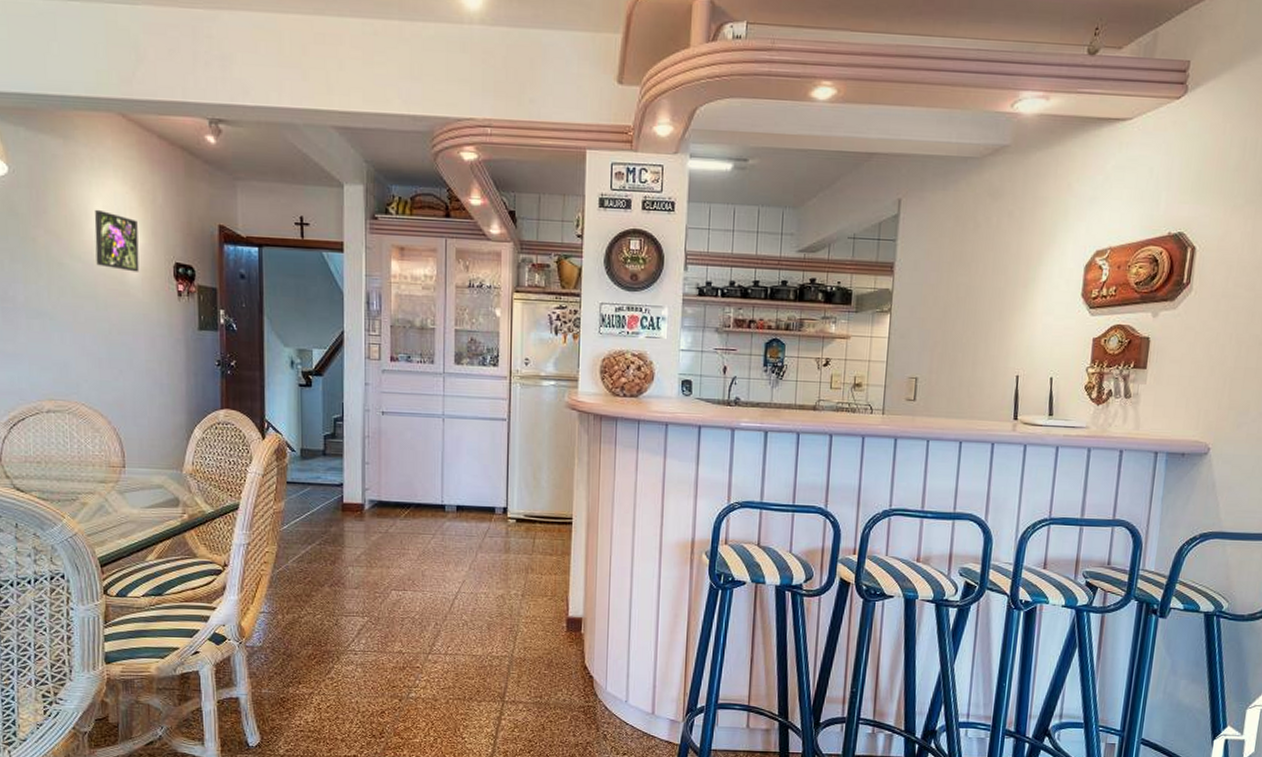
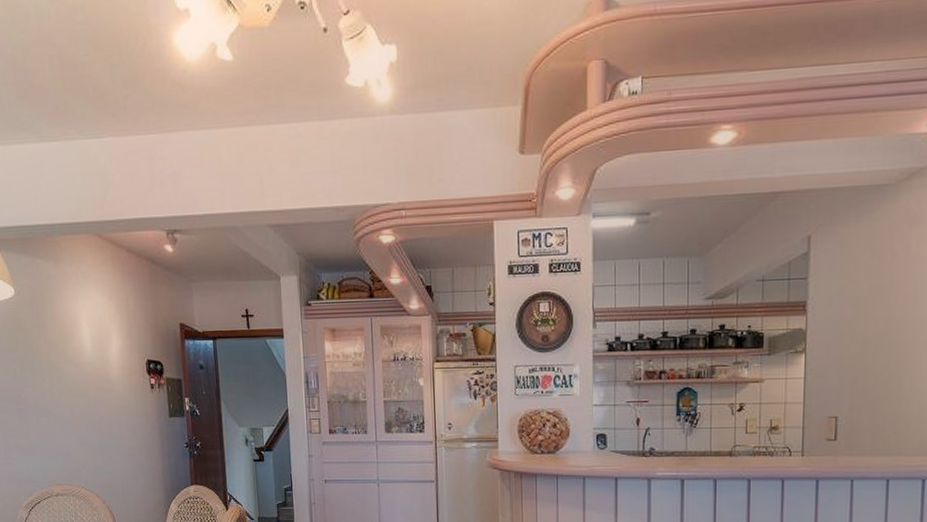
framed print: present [94,209,140,272] -> none [81,319,120,371]

